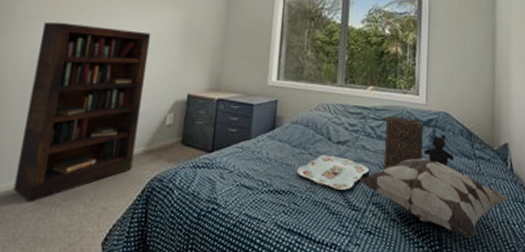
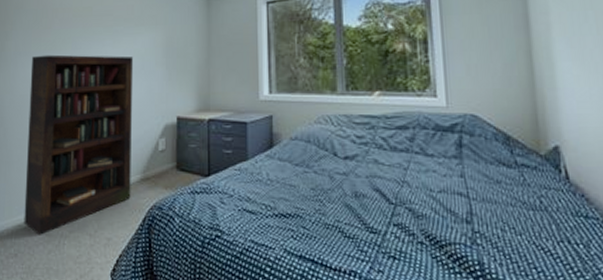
serving tray: present [296,154,370,190] -> none [302,172,386,210]
decorative pillow: present [360,158,509,240] -> none [375,170,568,264]
book: present [383,116,423,170] -> none [399,124,449,186]
teddy bear: present [423,133,455,167] -> none [449,139,490,179]

